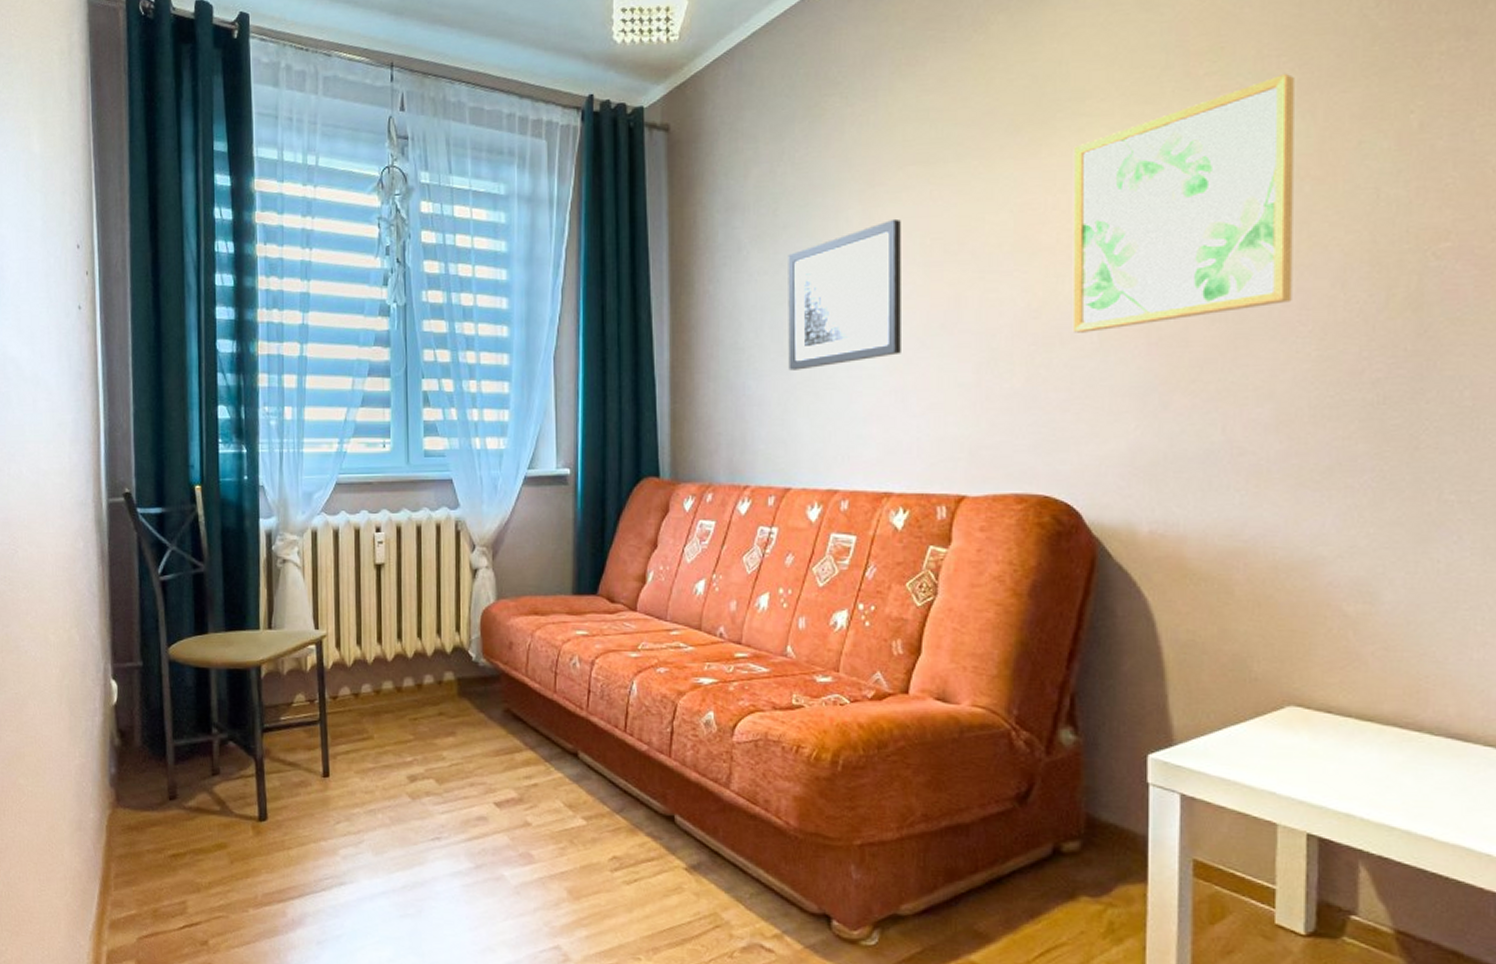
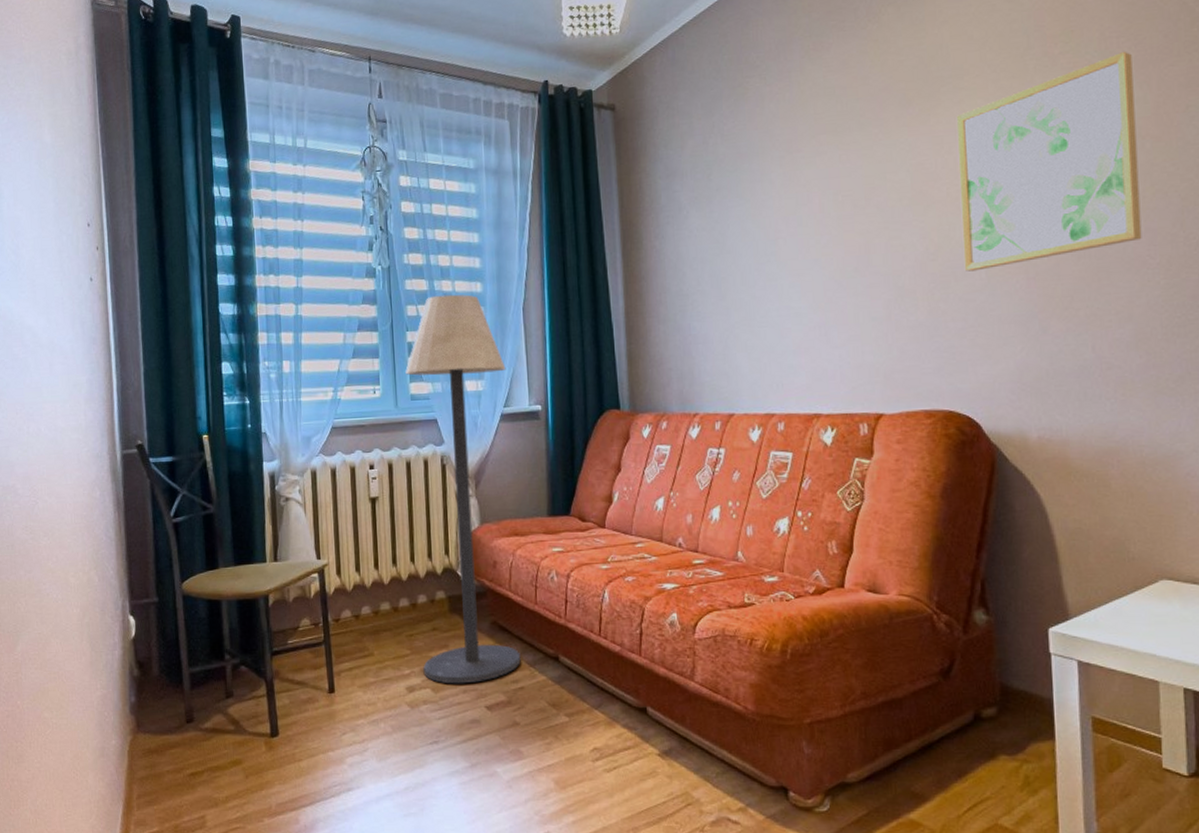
floor lamp: none [419,338,536,776] -> present [405,294,521,684]
wall art: present [788,218,901,371] -> none [722,179,822,312]

